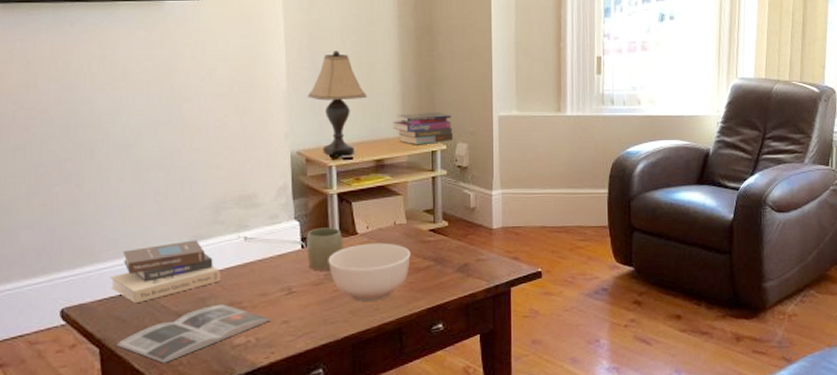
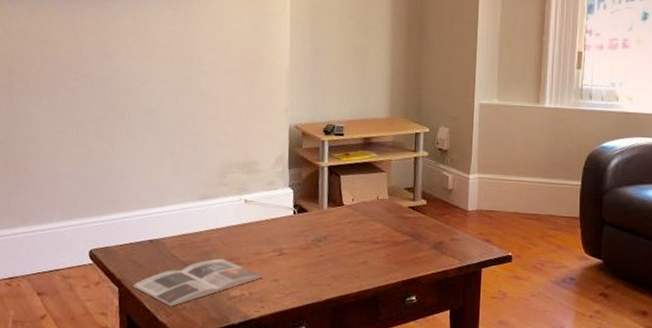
books: present [110,240,221,304] -> none [131,198,223,251]
lamp: present [307,51,368,156] -> none [307,34,361,132]
mug: present [307,227,343,271] -> none [298,196,331,237]
bowl: present [328,243,411,302] -> none [316,214,391,269]
books: present [392,111,453,146] -> none [381,96,436,127]

